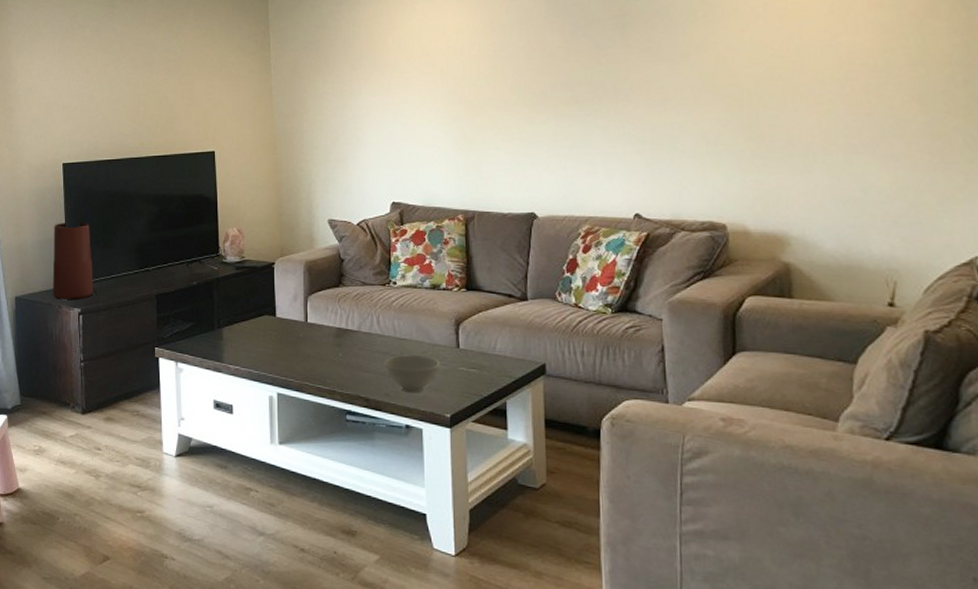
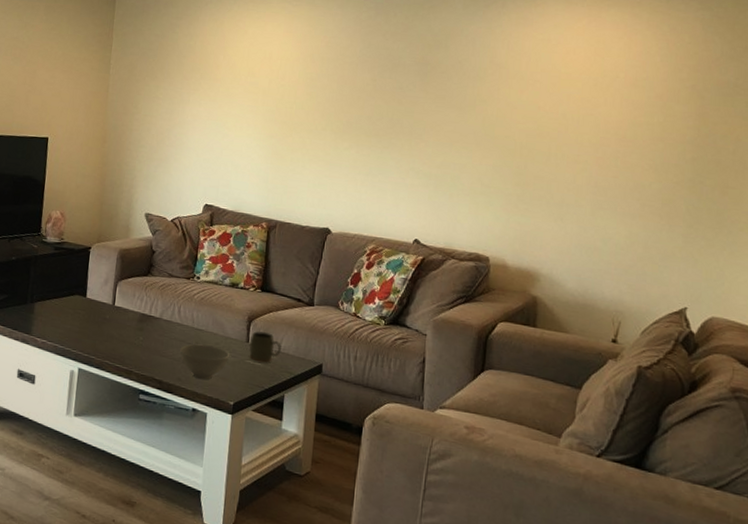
mug: none [461,335,497,368] -> present [249,331,281,363]

